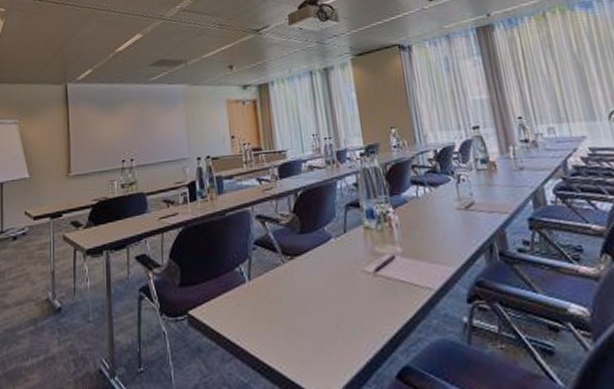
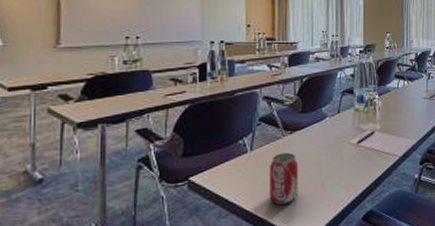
beverage can: none [271,283,309,350] -> present [269,152,299,205]

